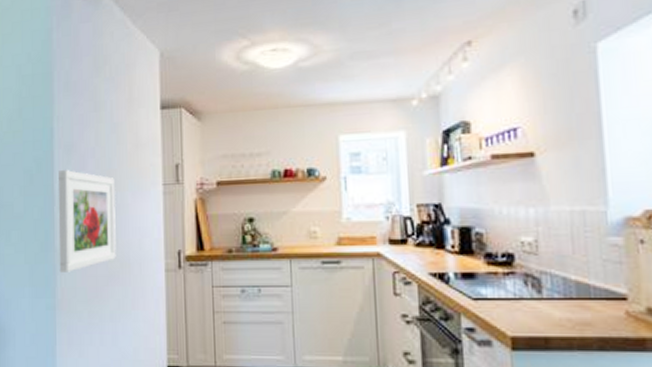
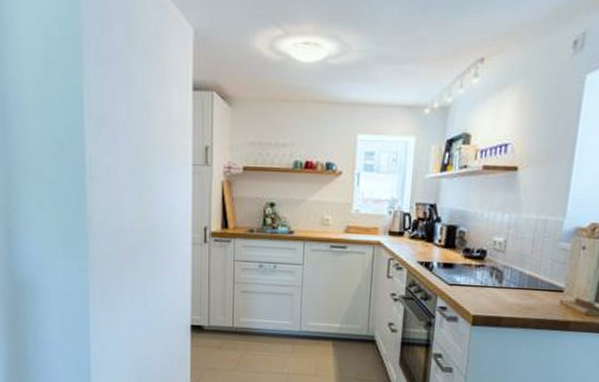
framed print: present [58,170,116,273] -> none [89,141,146,239]

